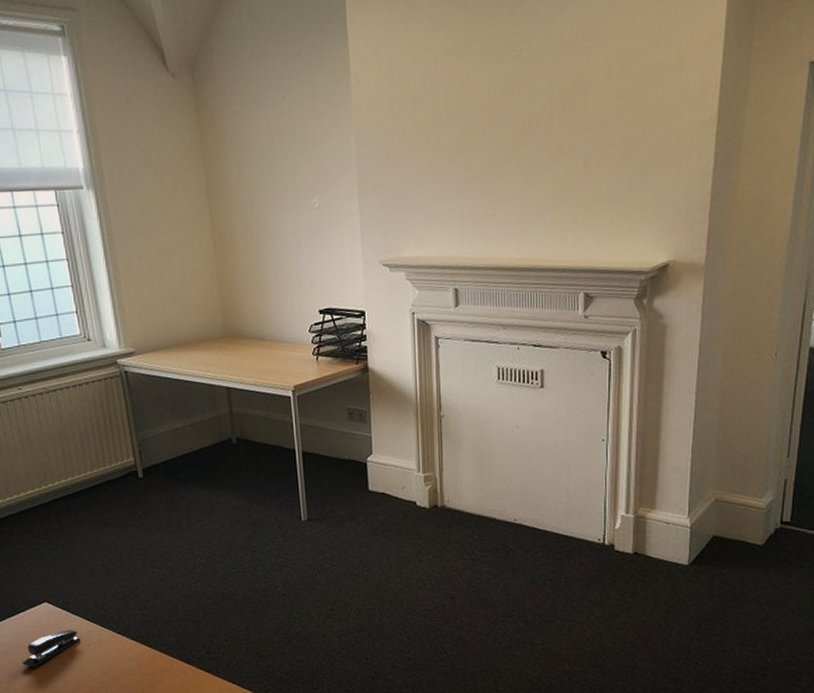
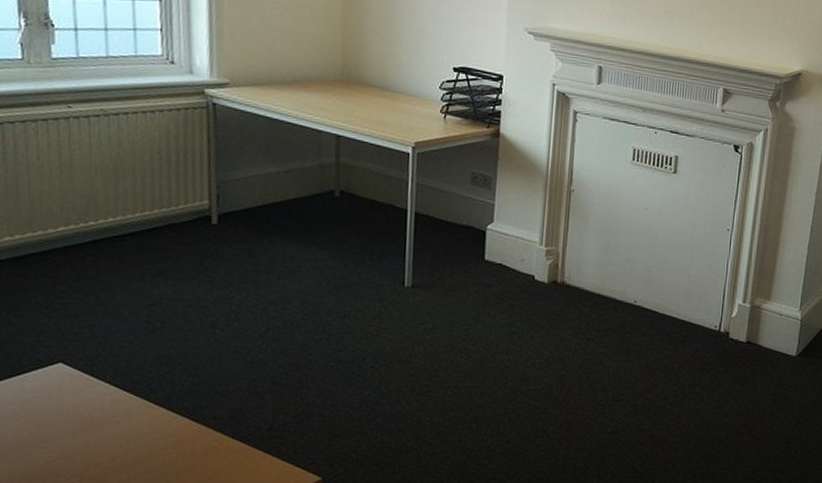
stapler: present [22,629,80,668] -> none [13,396,102,444]

